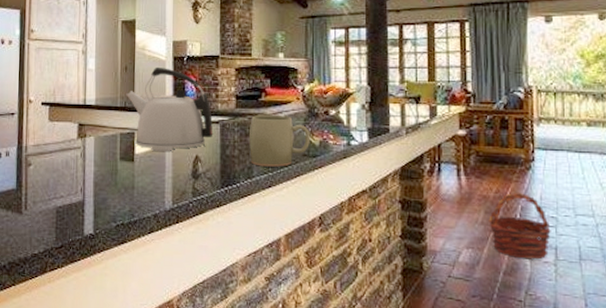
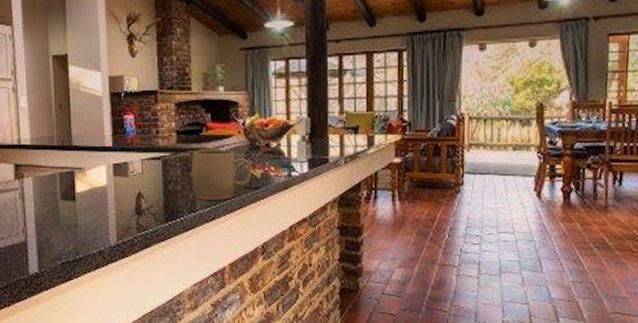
kettle: present [126,66,213,152] -> none [62,103,155,190]
basket: present [488,192,551,259] -> none [420,214,476,274]

